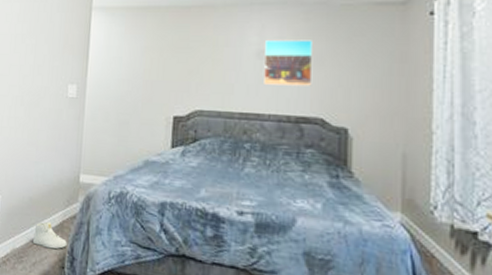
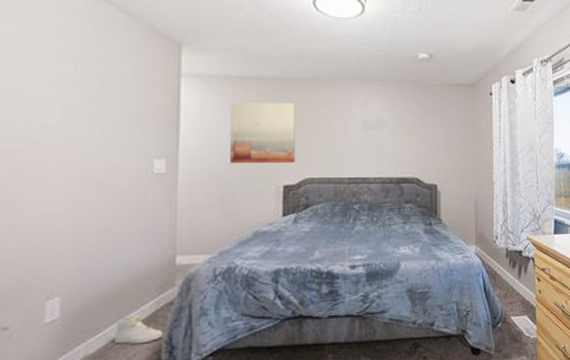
wall art: none [127,31,189,94] -> present [229,101,295,164]
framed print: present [264,39,313,86] -> none [369,112,409,152]

